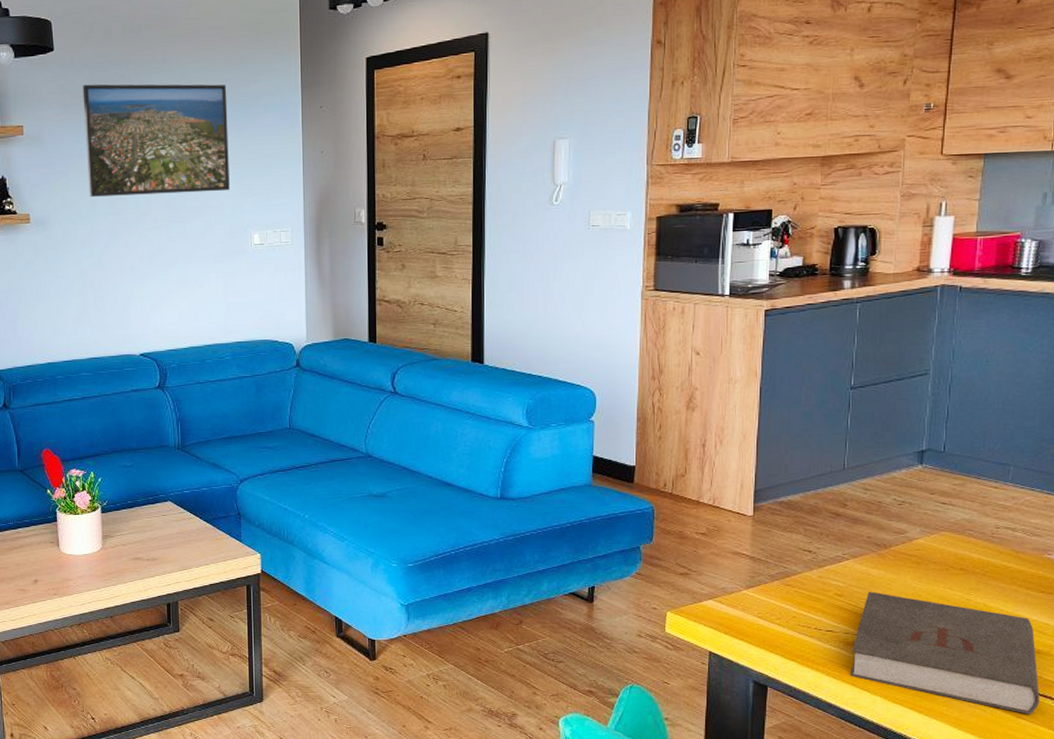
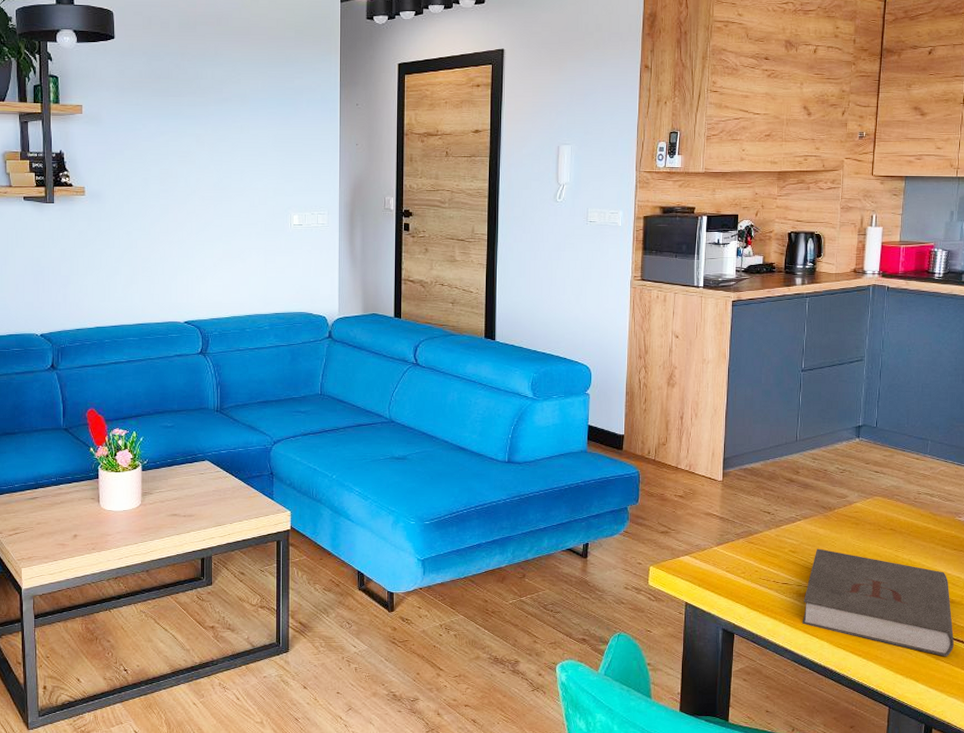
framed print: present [82,84,230,197] -> none [140,71,273,175]

